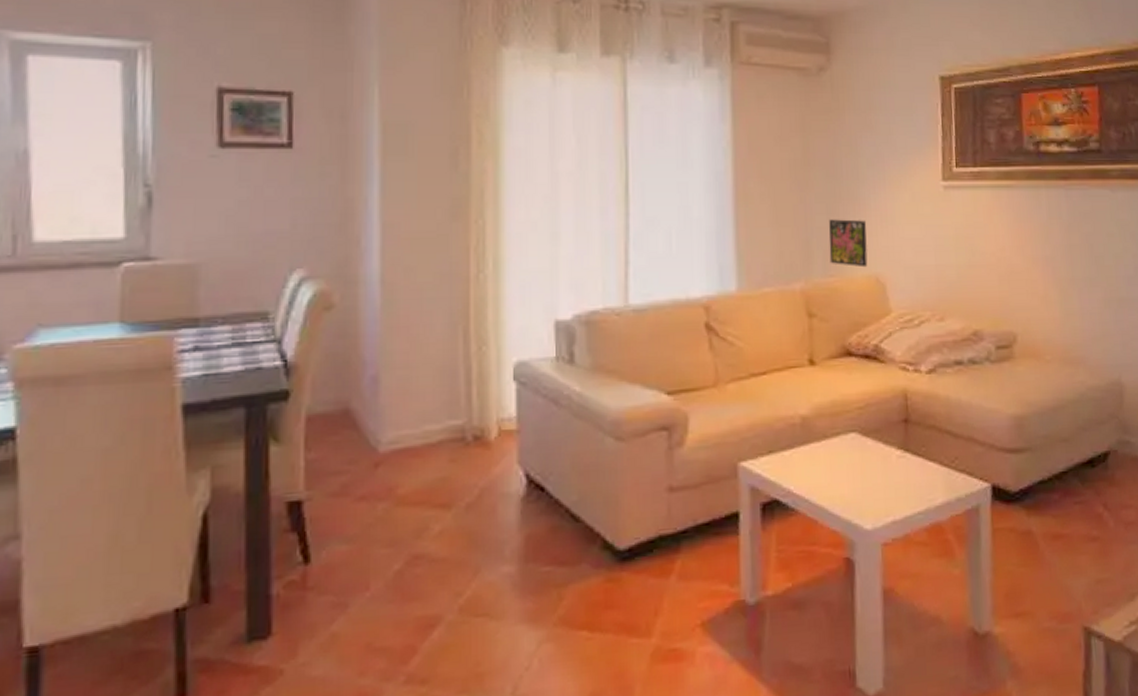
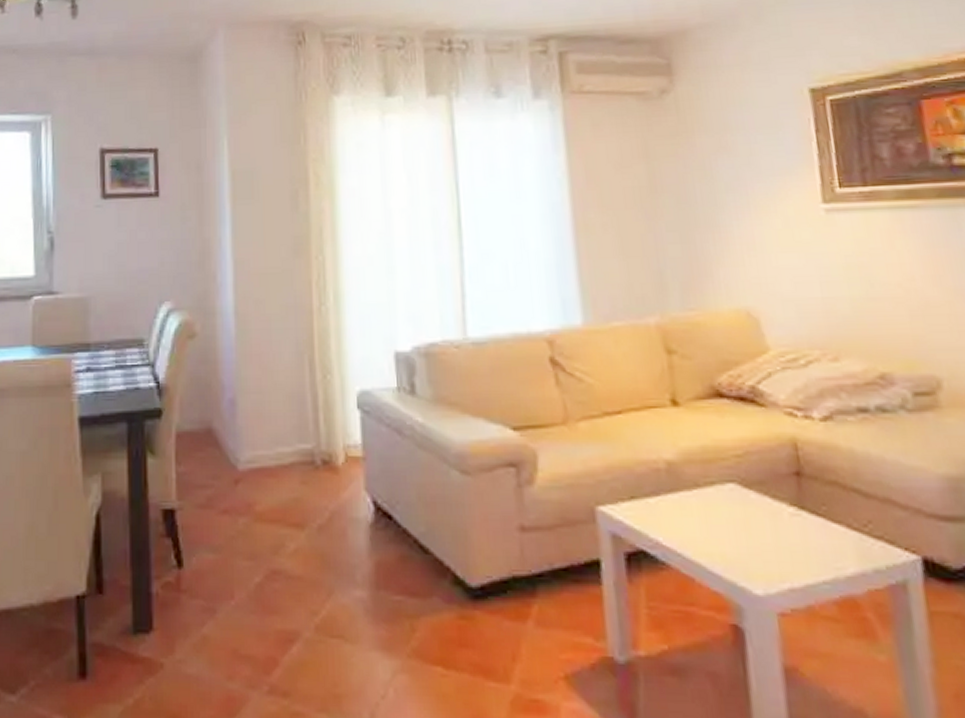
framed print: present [829,219,868,268] -> none [684,248,735,301]

